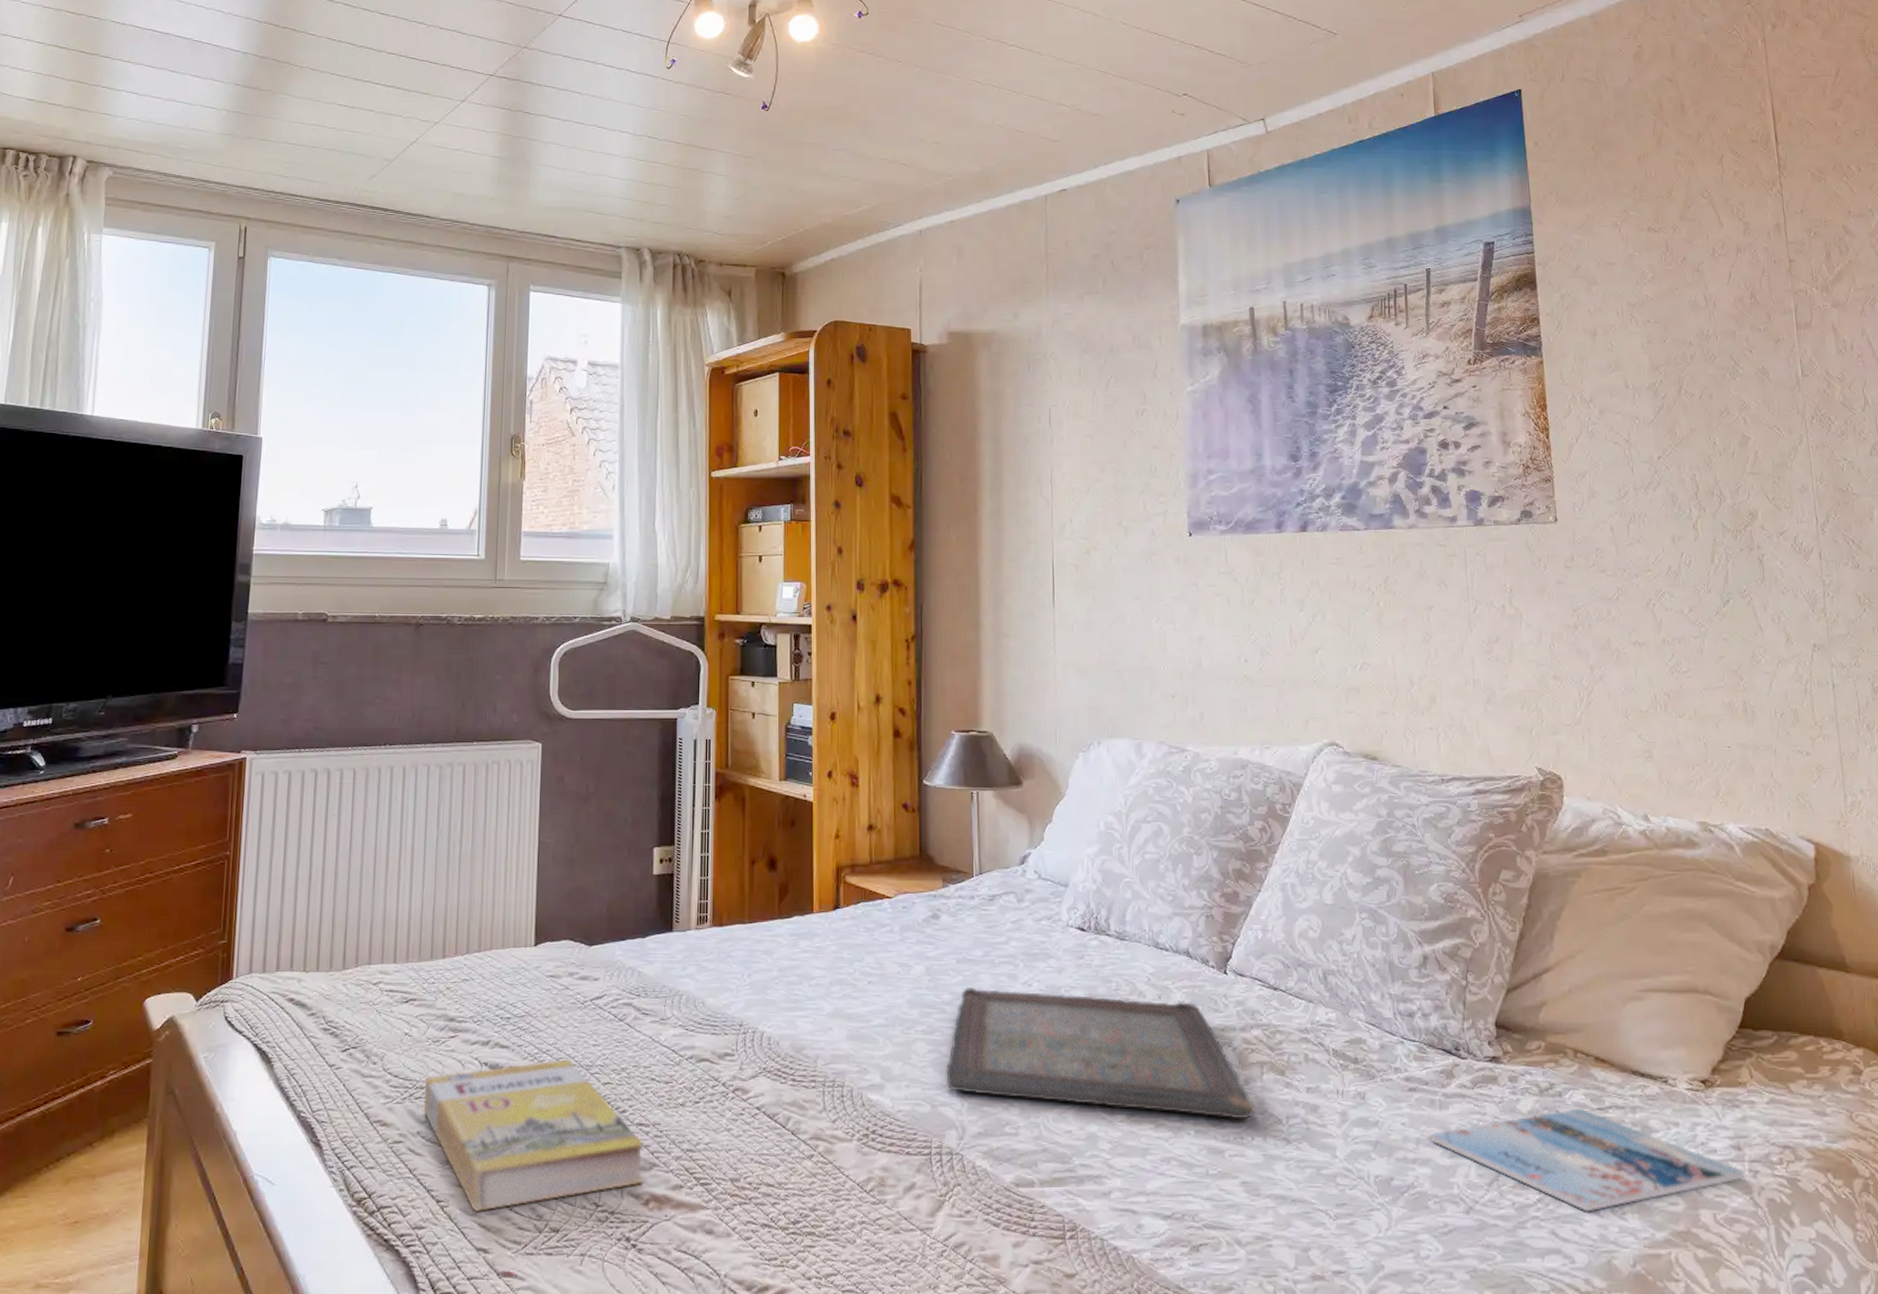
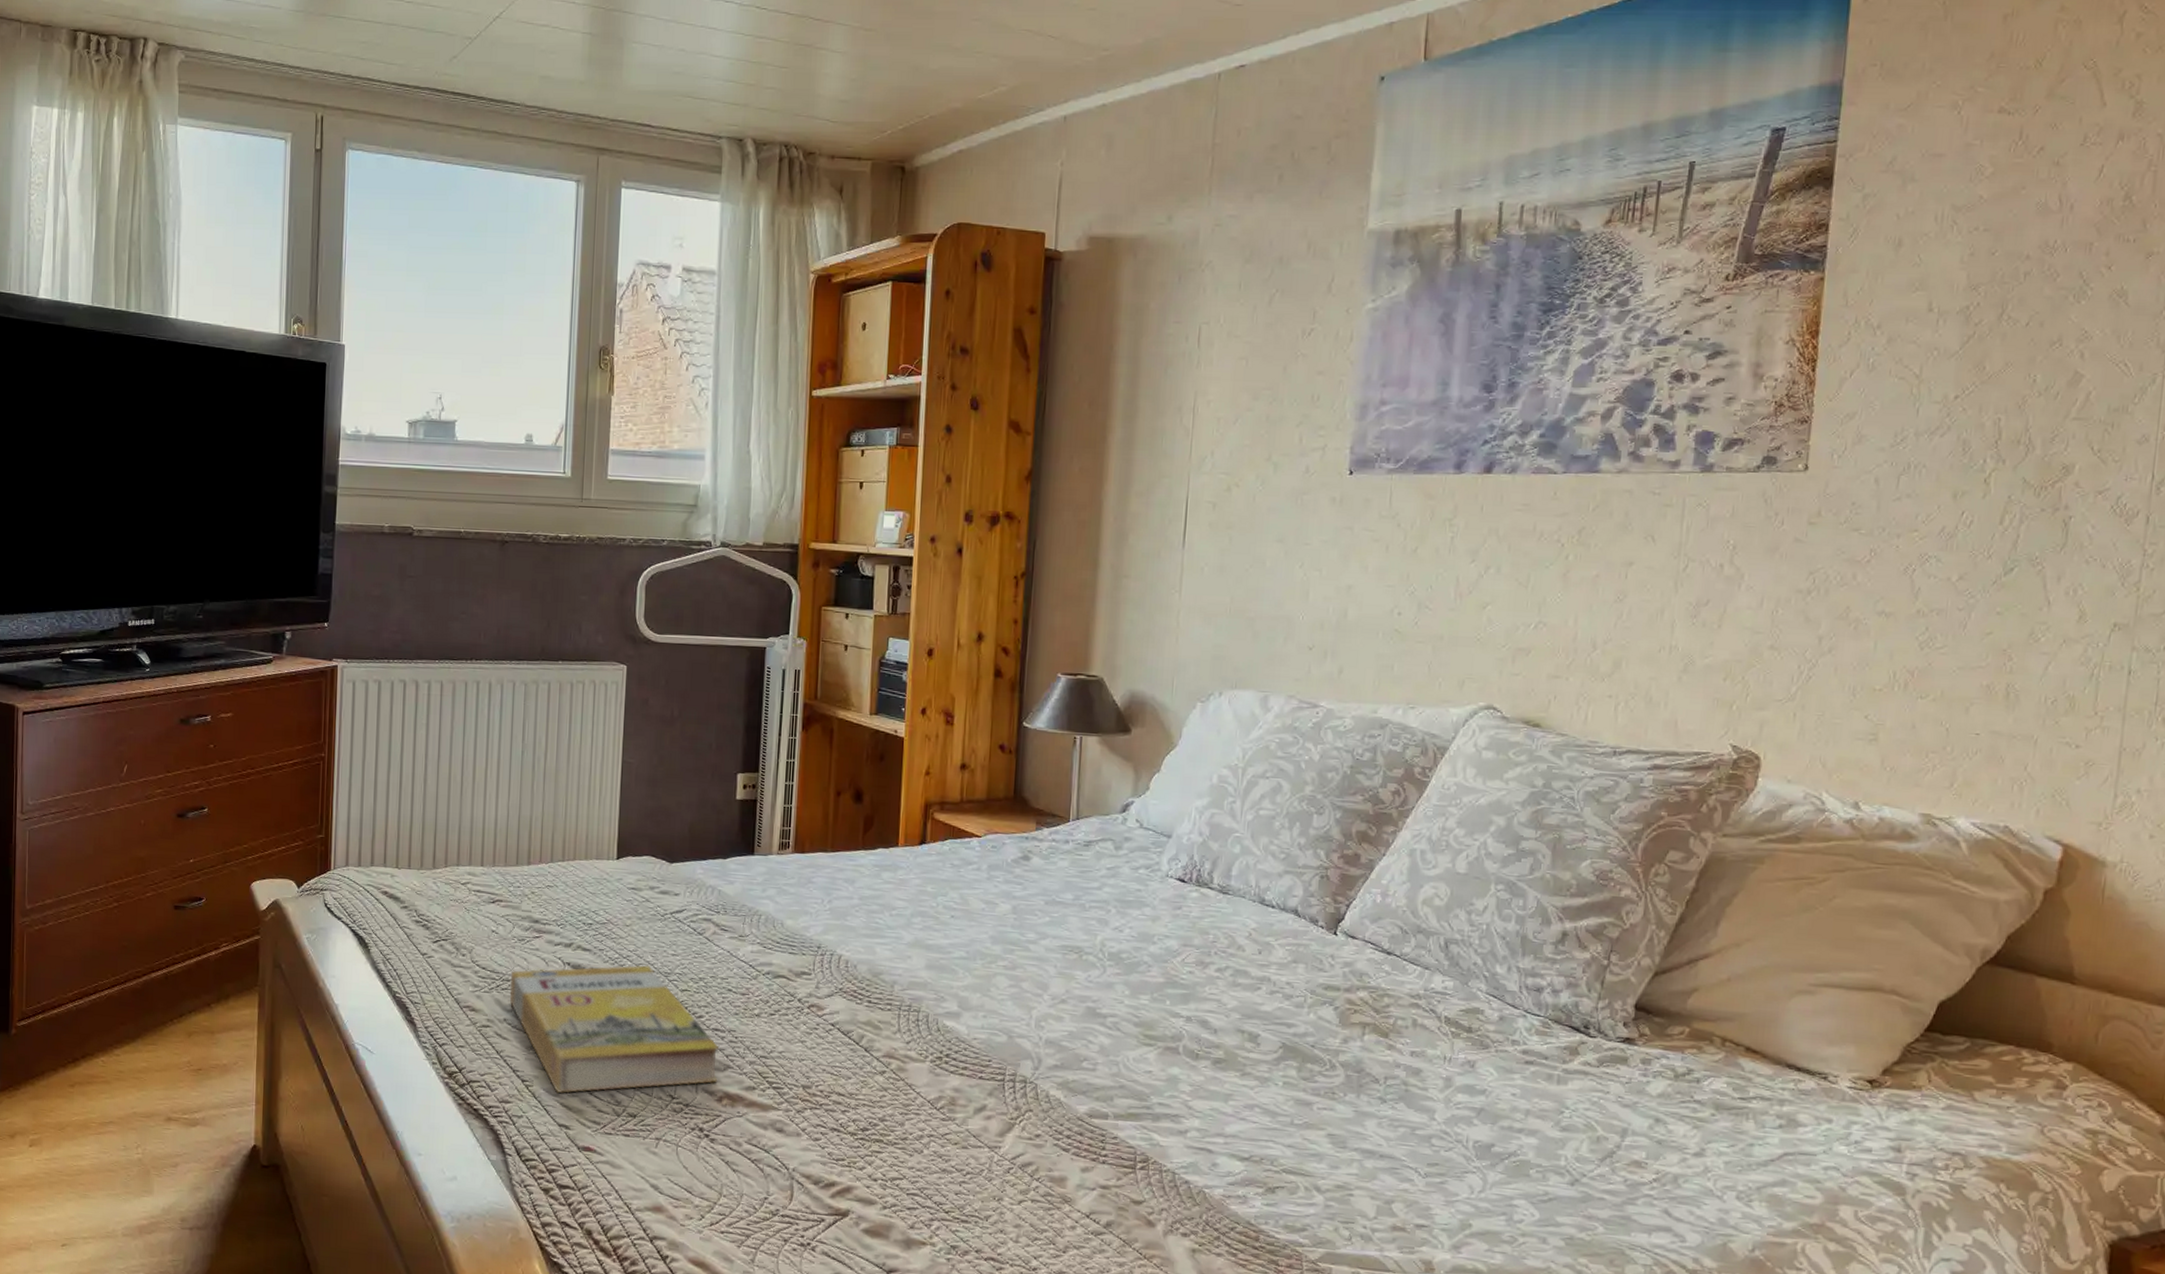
serving tray: present [946,987,1255,1120] -> none [1025,928,1351,1075]
magazine: present [1429,1108,1745,1212] -> none [1541,1095,1901,1196]

